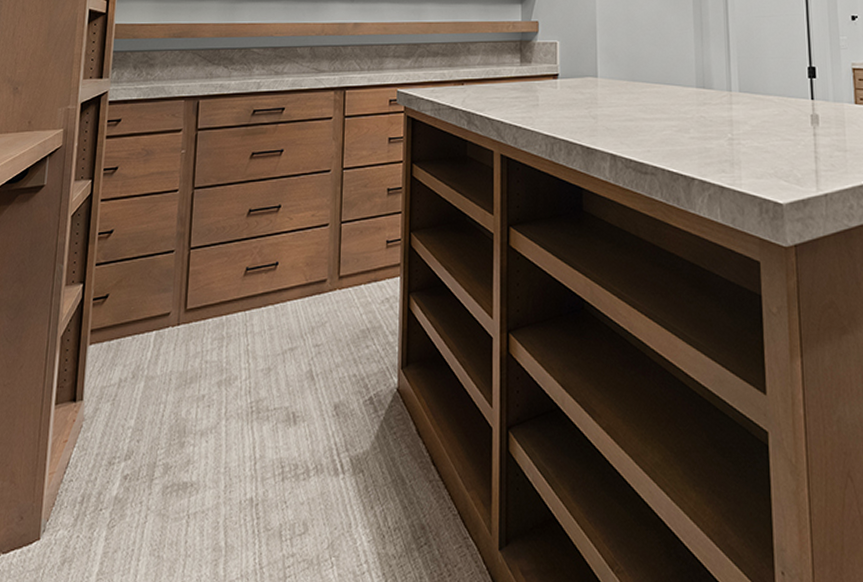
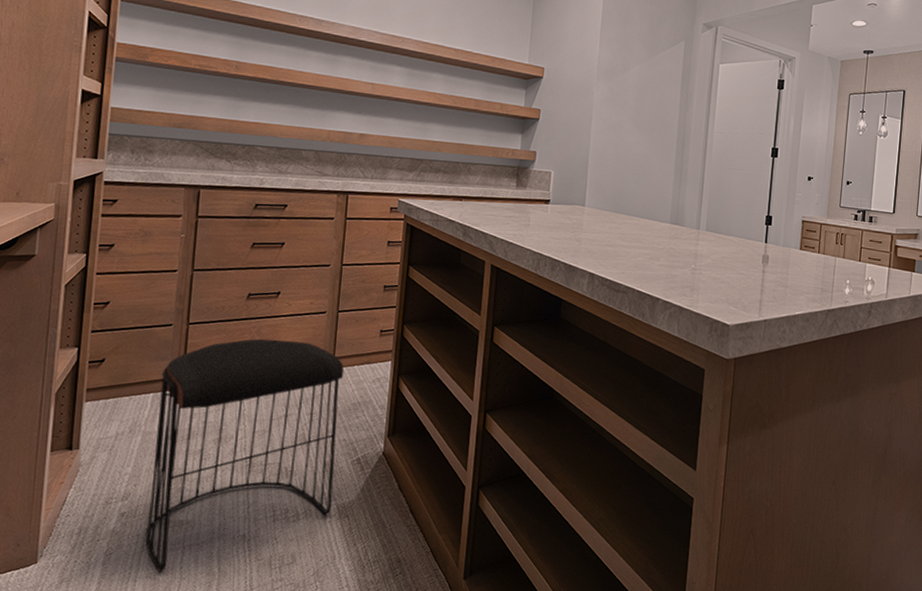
stool: none [148,260,351,549] -> present [145,339,345,573]

